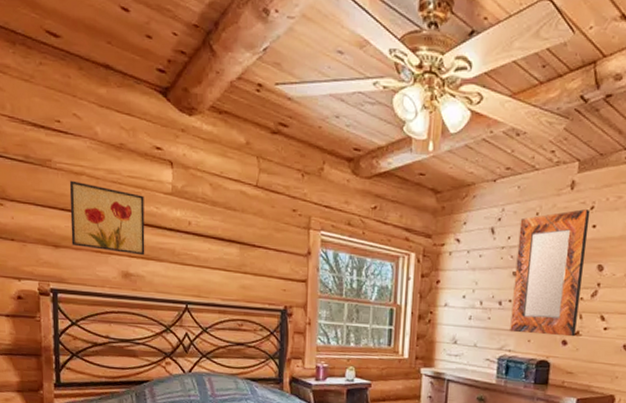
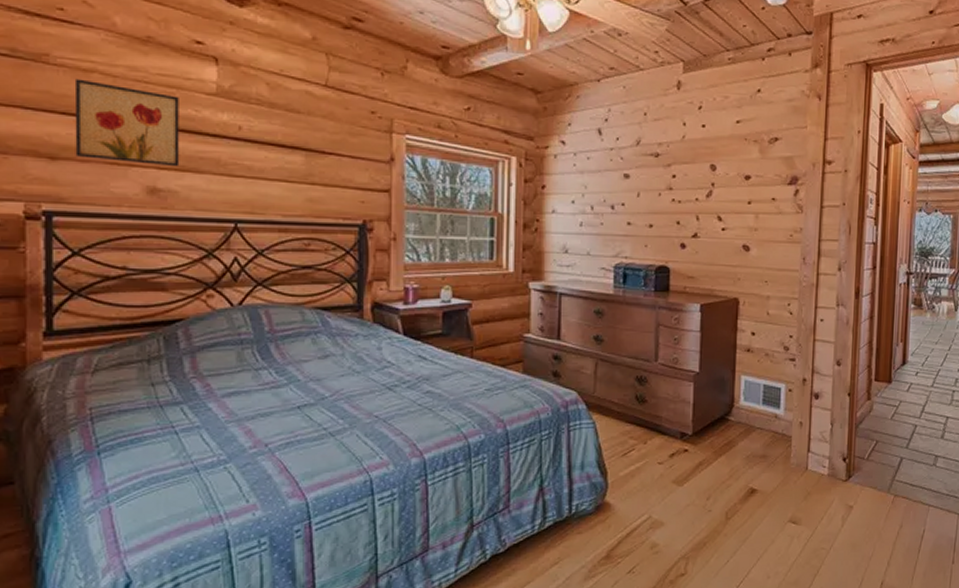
home mirror: present [510,208,591,337] -> none [625,108,699,240]

